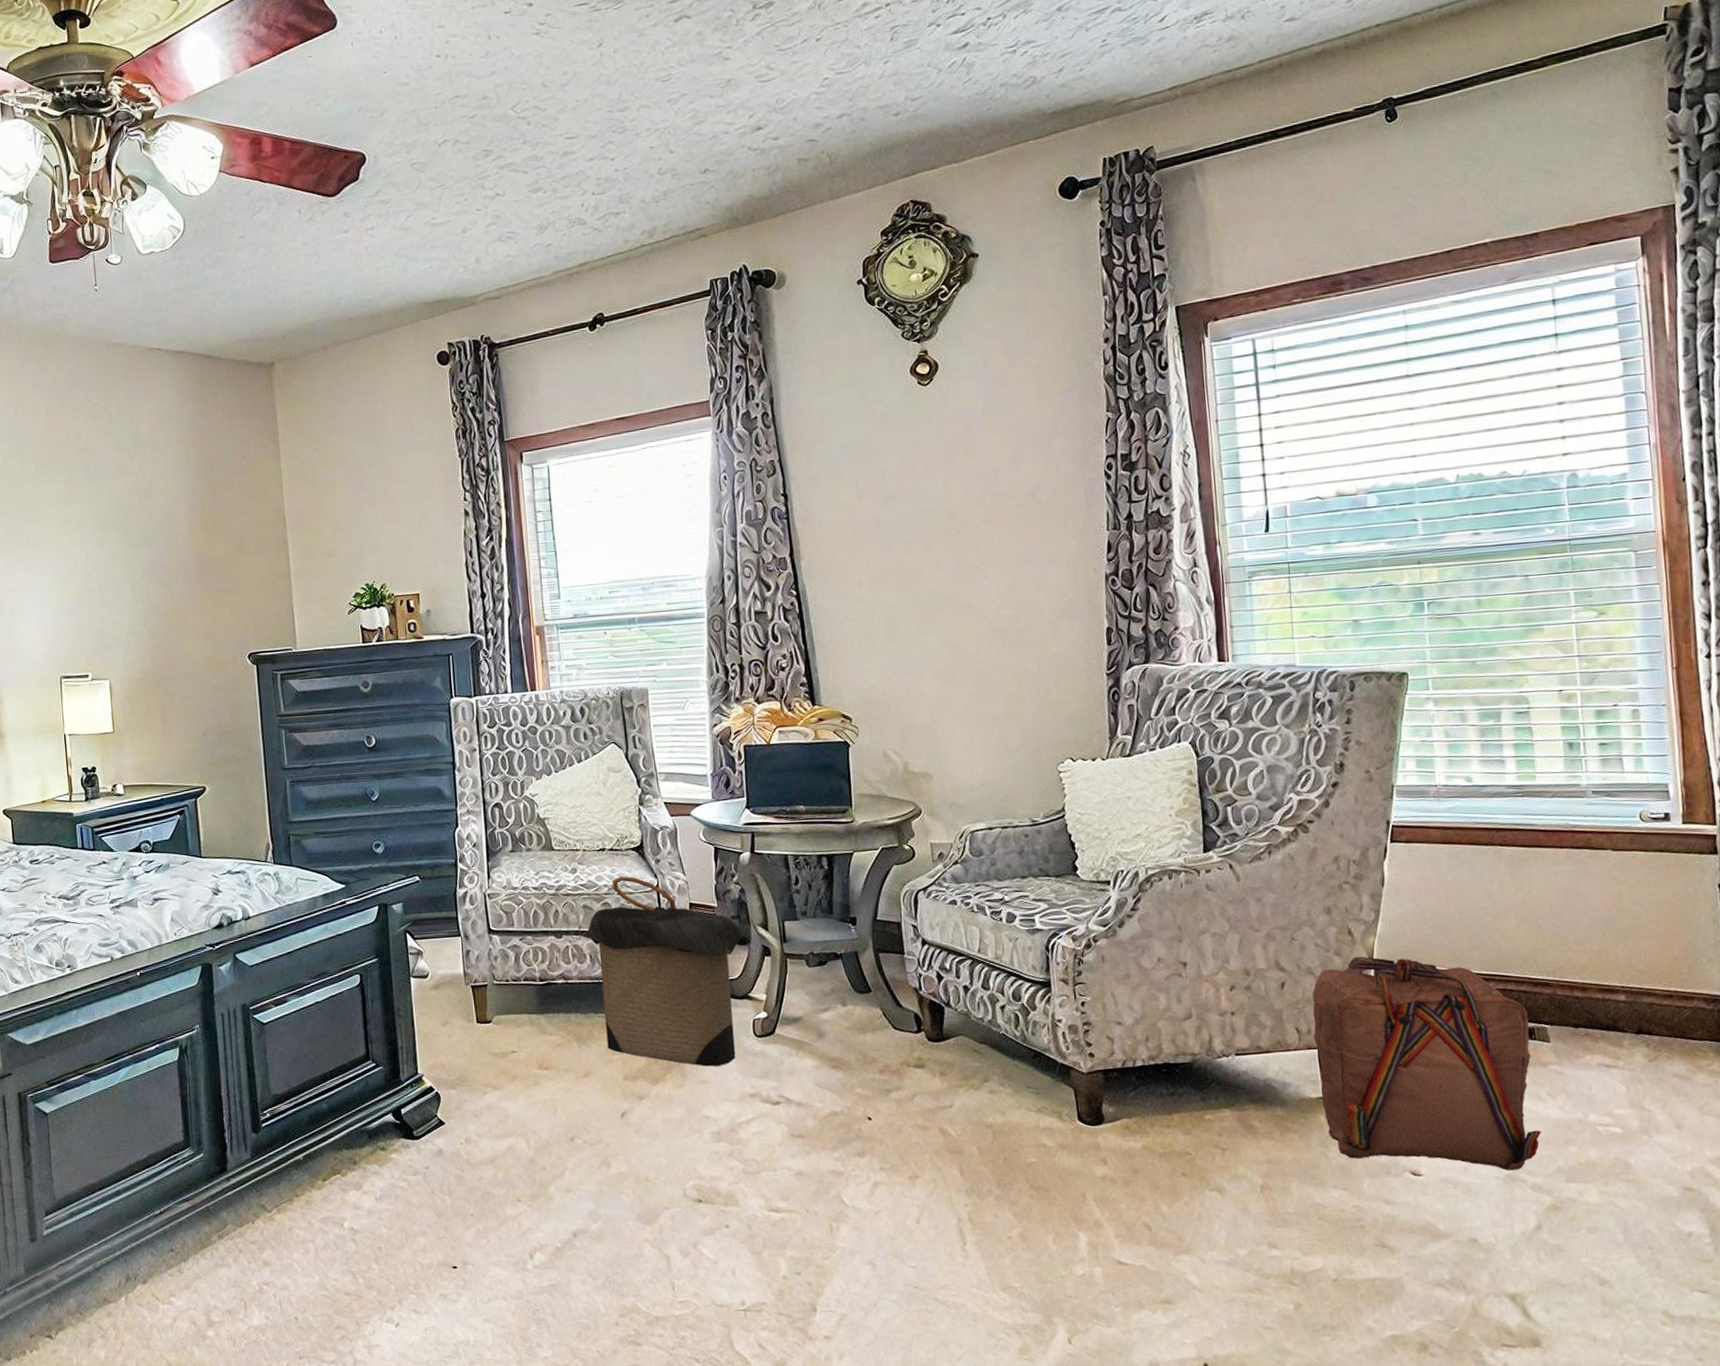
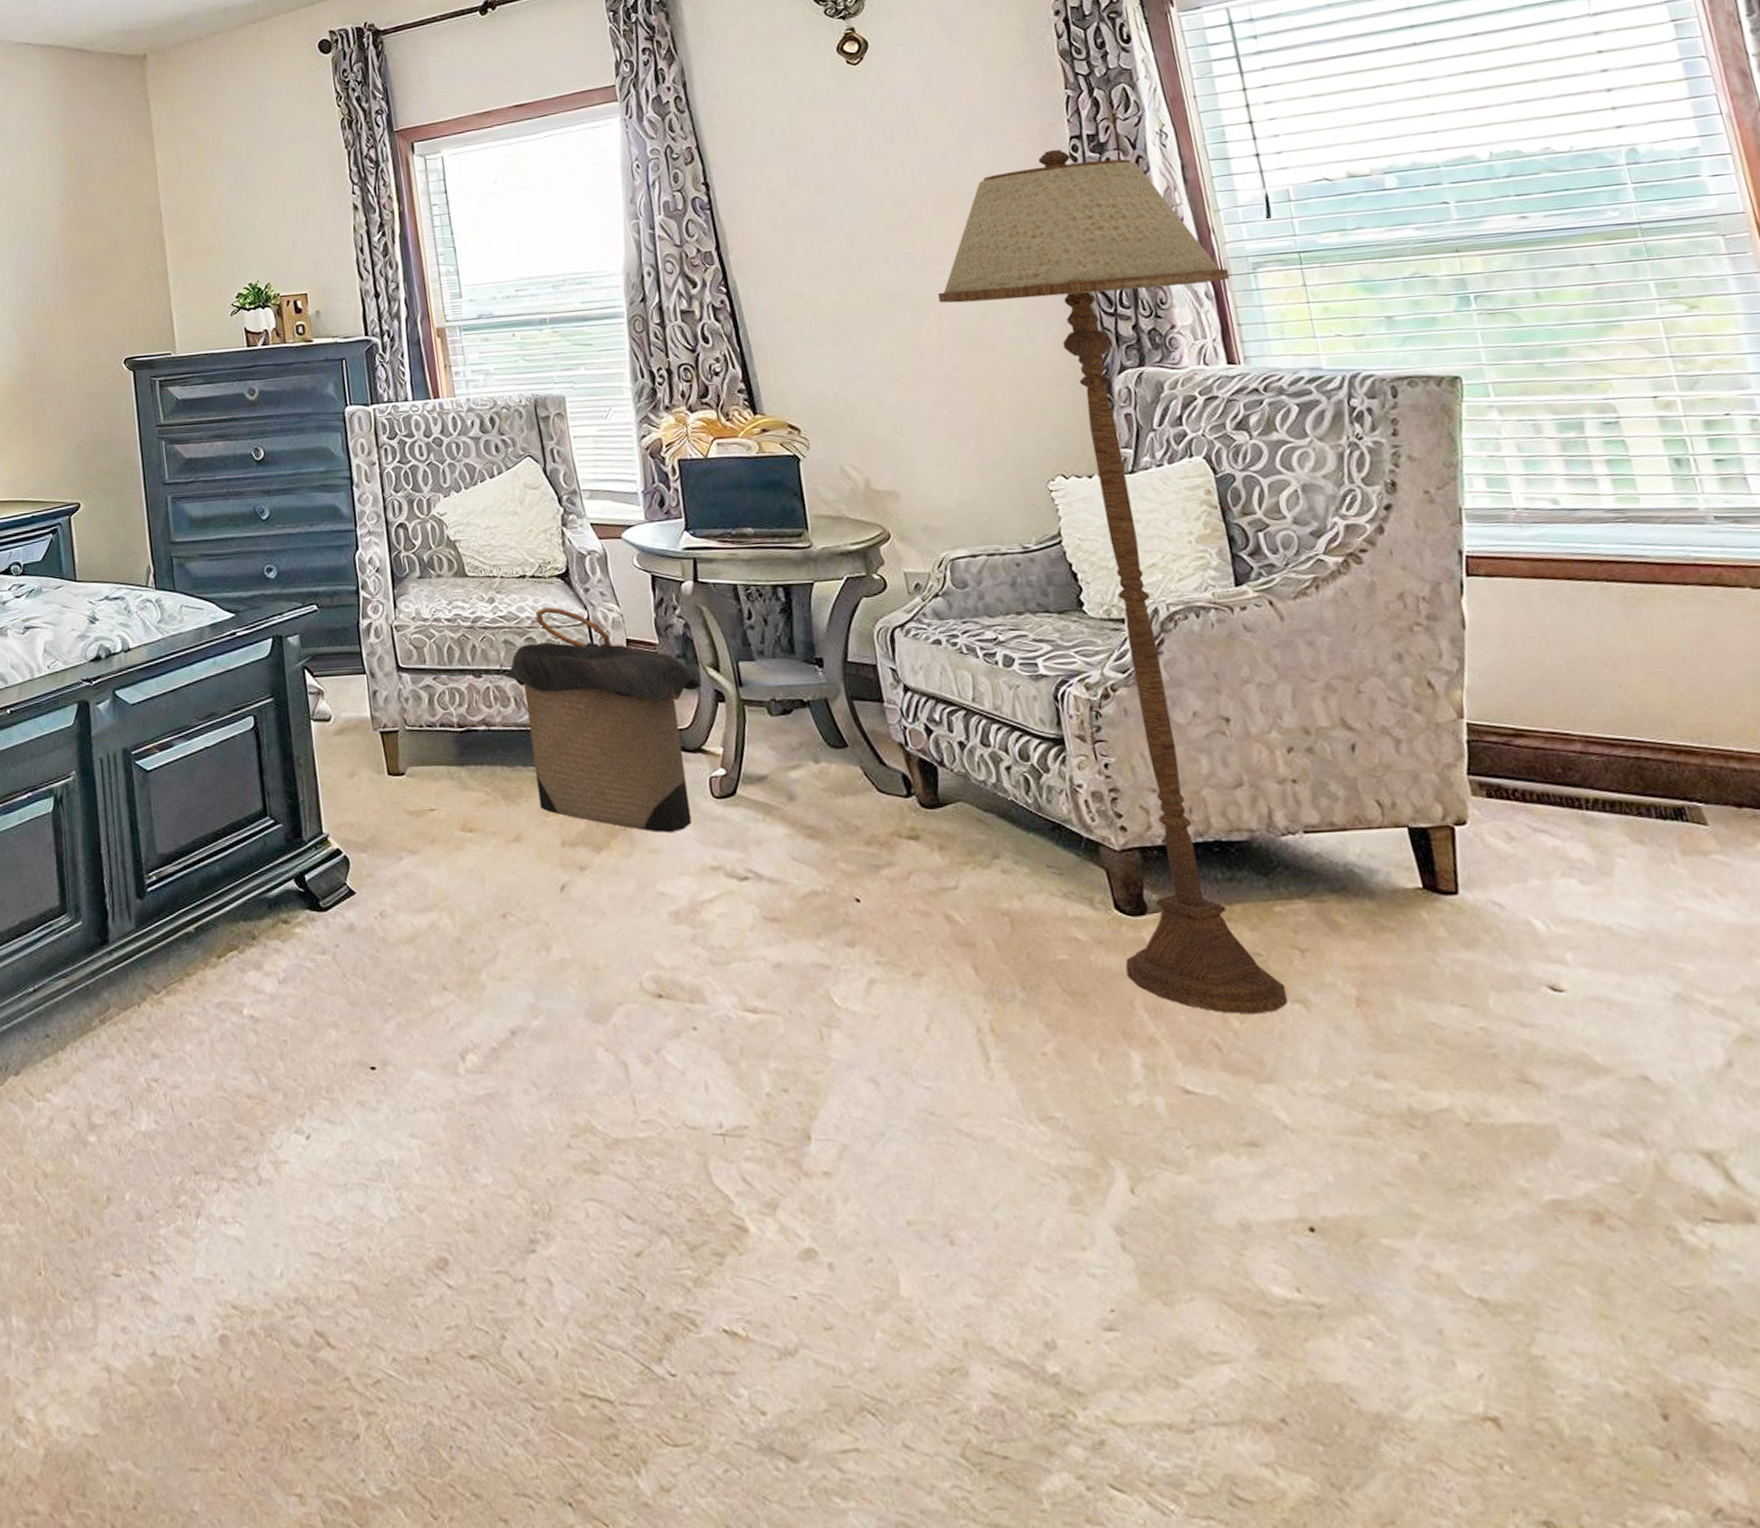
floor lamp: none [979,467,1228,1201] -> present [937,149,1288,1015]
backpack: present [1312,956,1541,1171] -> none [1391,713,1714,989]

